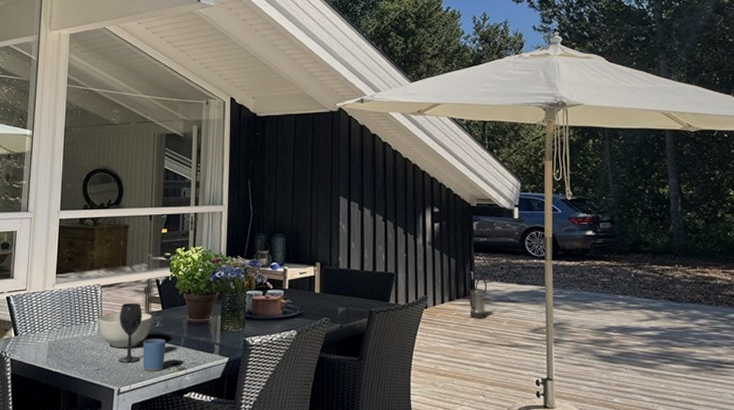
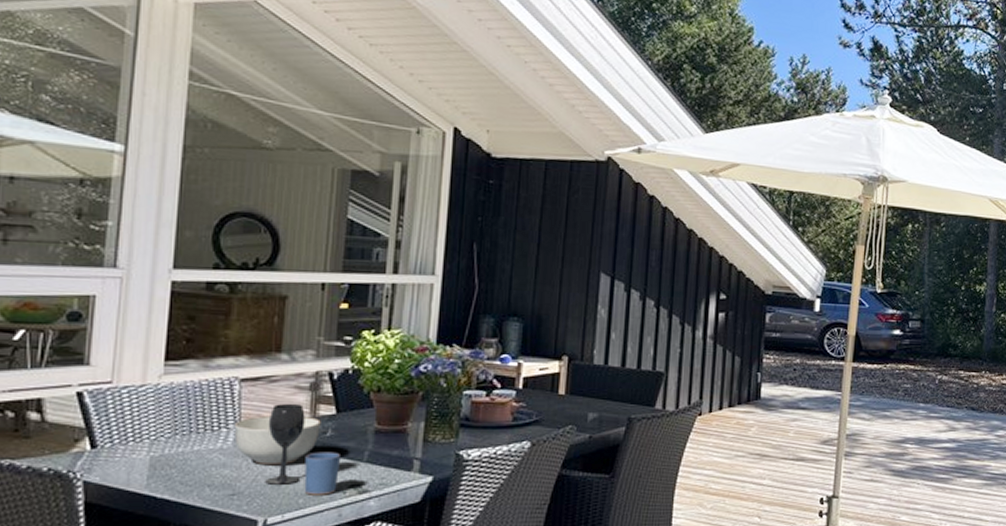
watering can: present [468,277,488,319] -> none [752,380,776,429]

